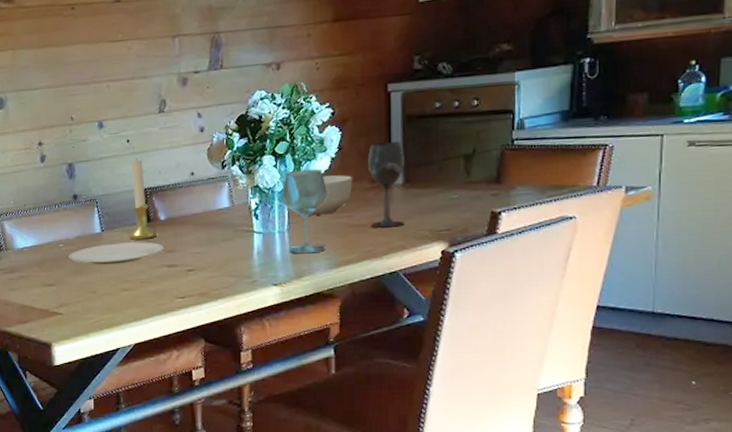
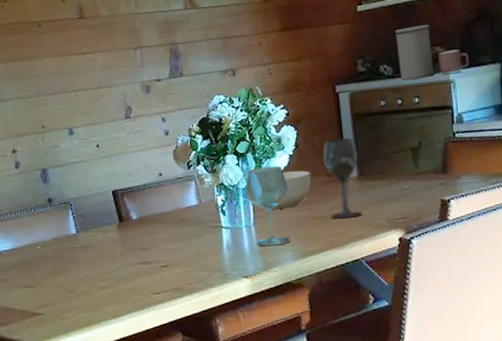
plate: present [69,242,163,265] -> none [46,241,137,265]
candle holder: present [129,158,157,240] -> none [102,162,130,240]
canister: none [459,19,498,81] -> present [395,25,434,81]
mug: none [504,47,538,76] -> present [438,49,470,75]

